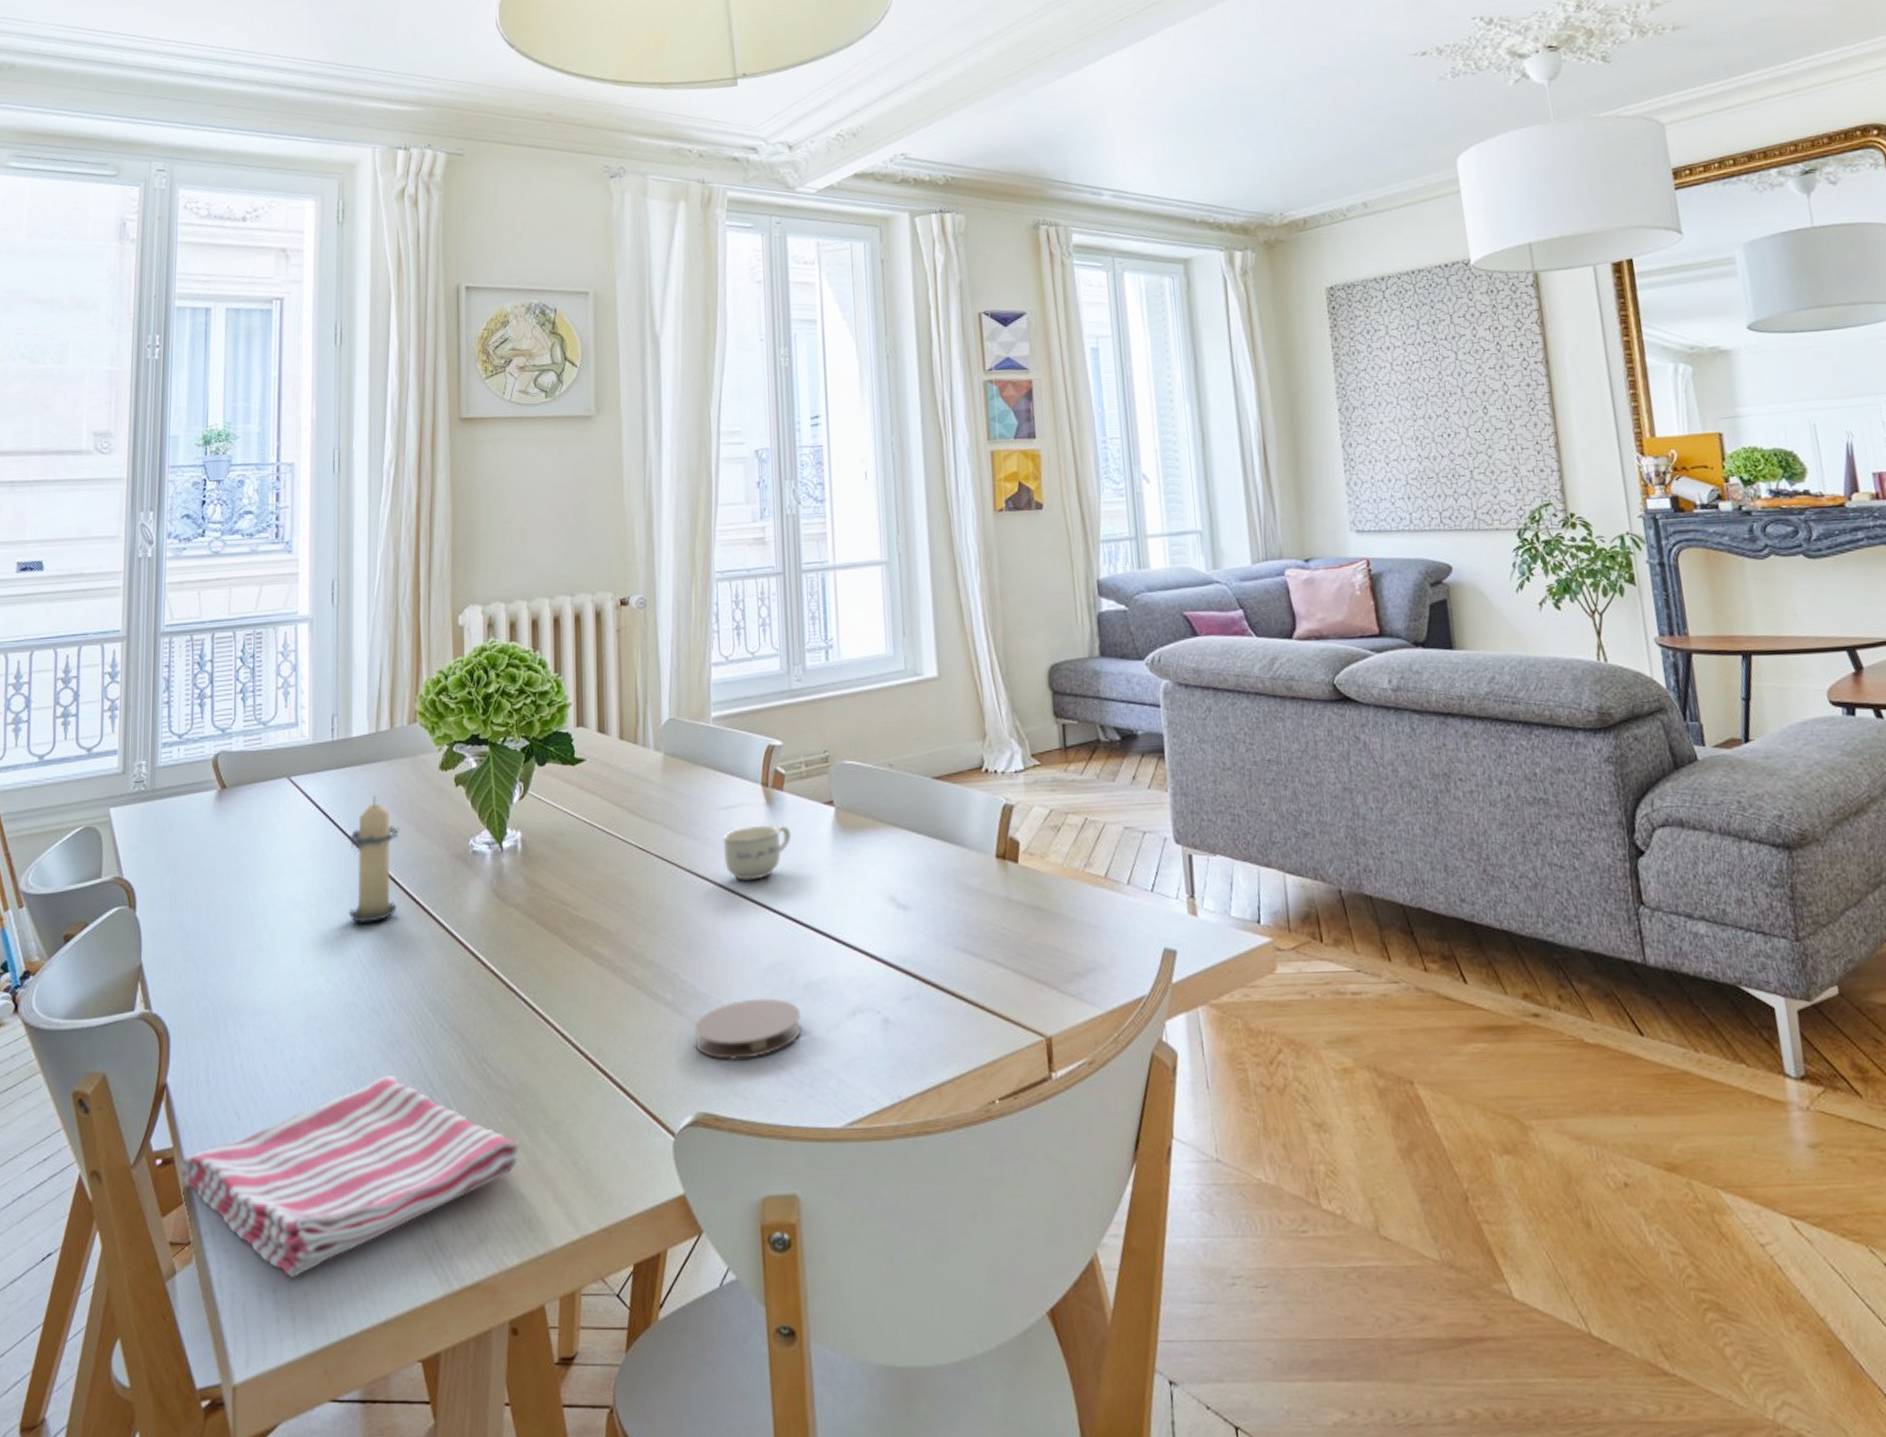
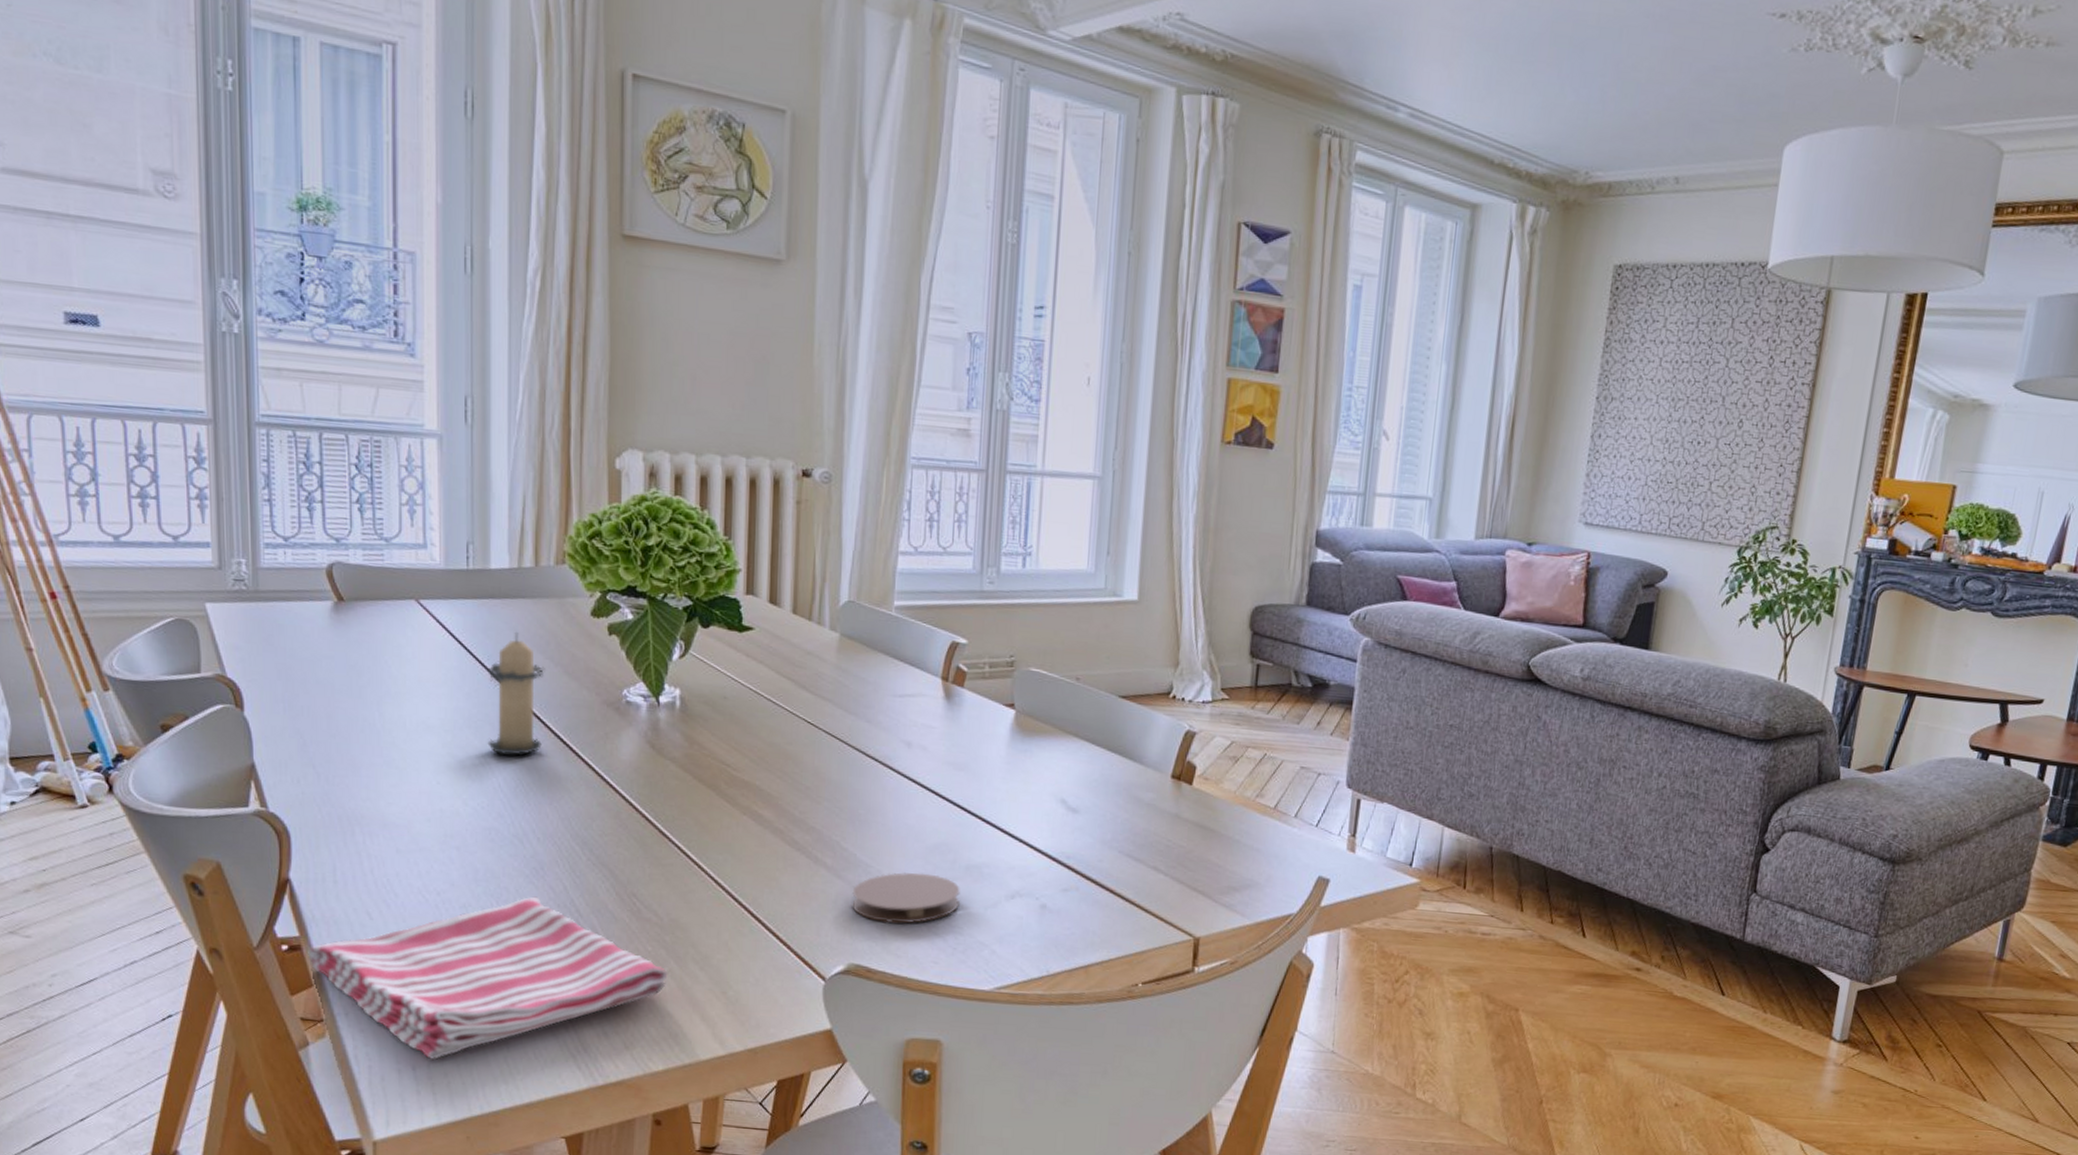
cup: present [723,824,792,881] -> none [895,716,968,767]

